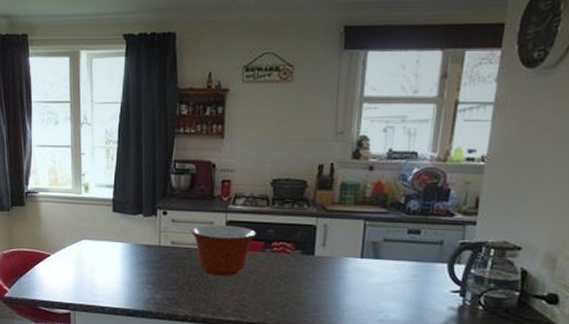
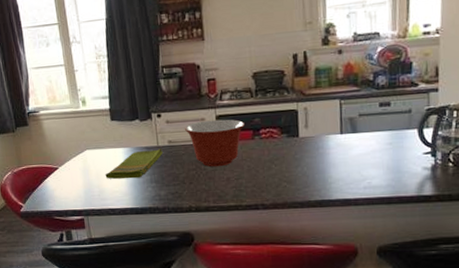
dish towel: none [99,247,164,278] -> present [105,148,163,179]

